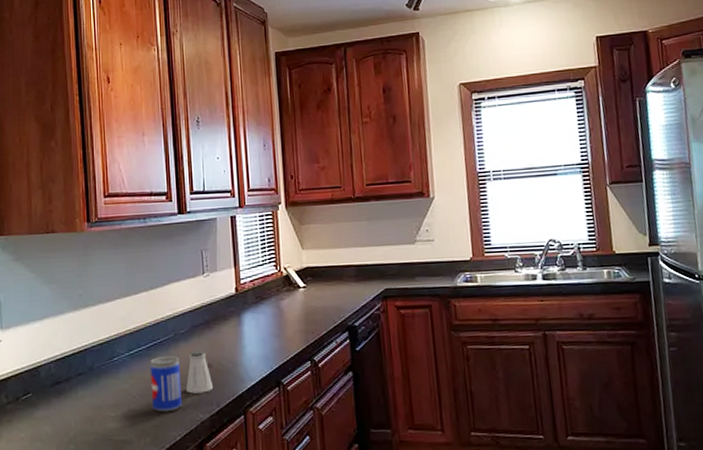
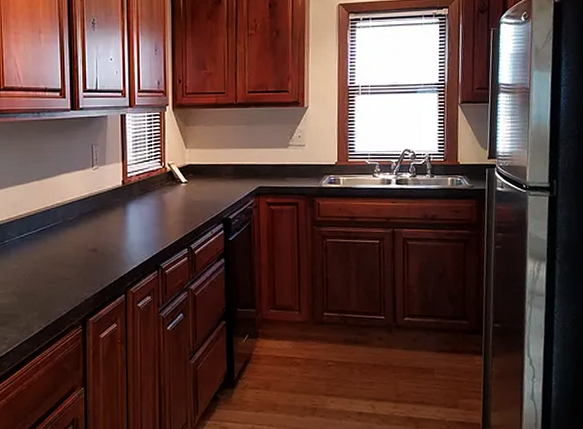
beer can: present [150,356,182,413] -> none [39,240,68,291]
saltshaker: present [186,350,213,394] -> none [73,236,97,275]

